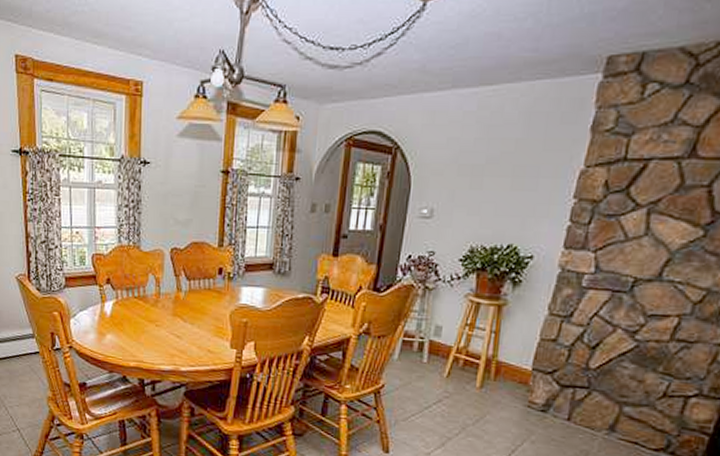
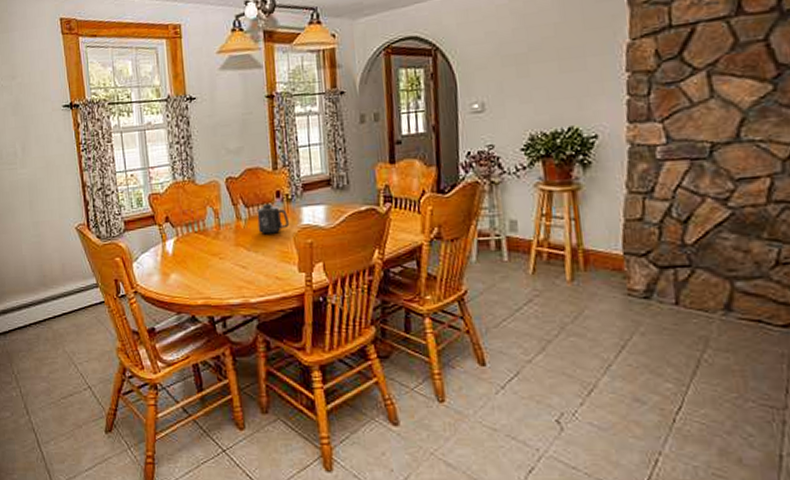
mug: none [196,278,228,309] -> present [256,203,290,234]

